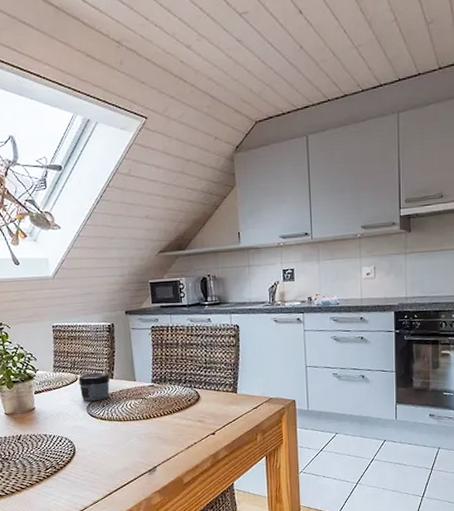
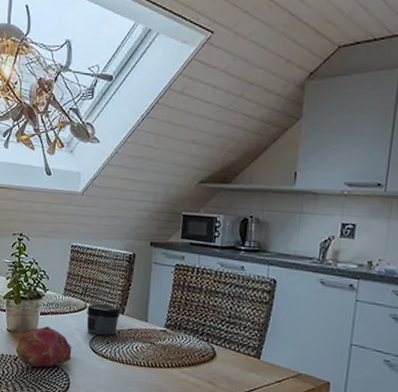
fruit: none [17,403,73,442] -> present [15,326,72,367]

